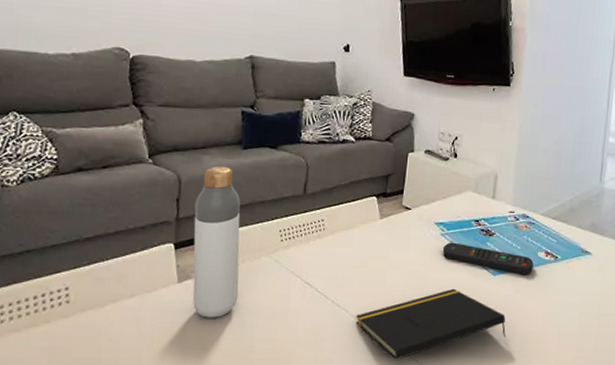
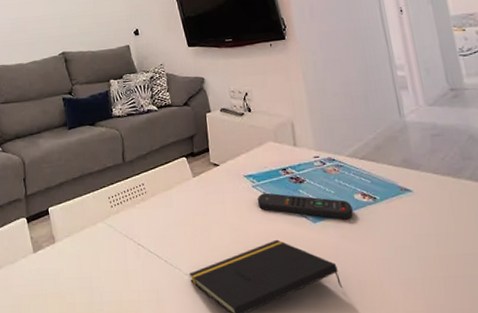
bottle: present [193,166,241,318] -> none [37,146,84,284]

